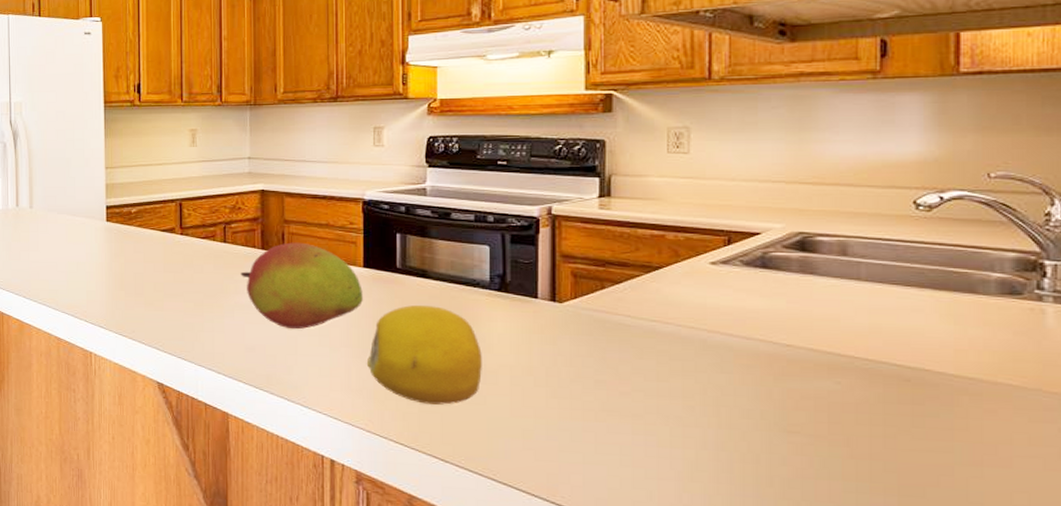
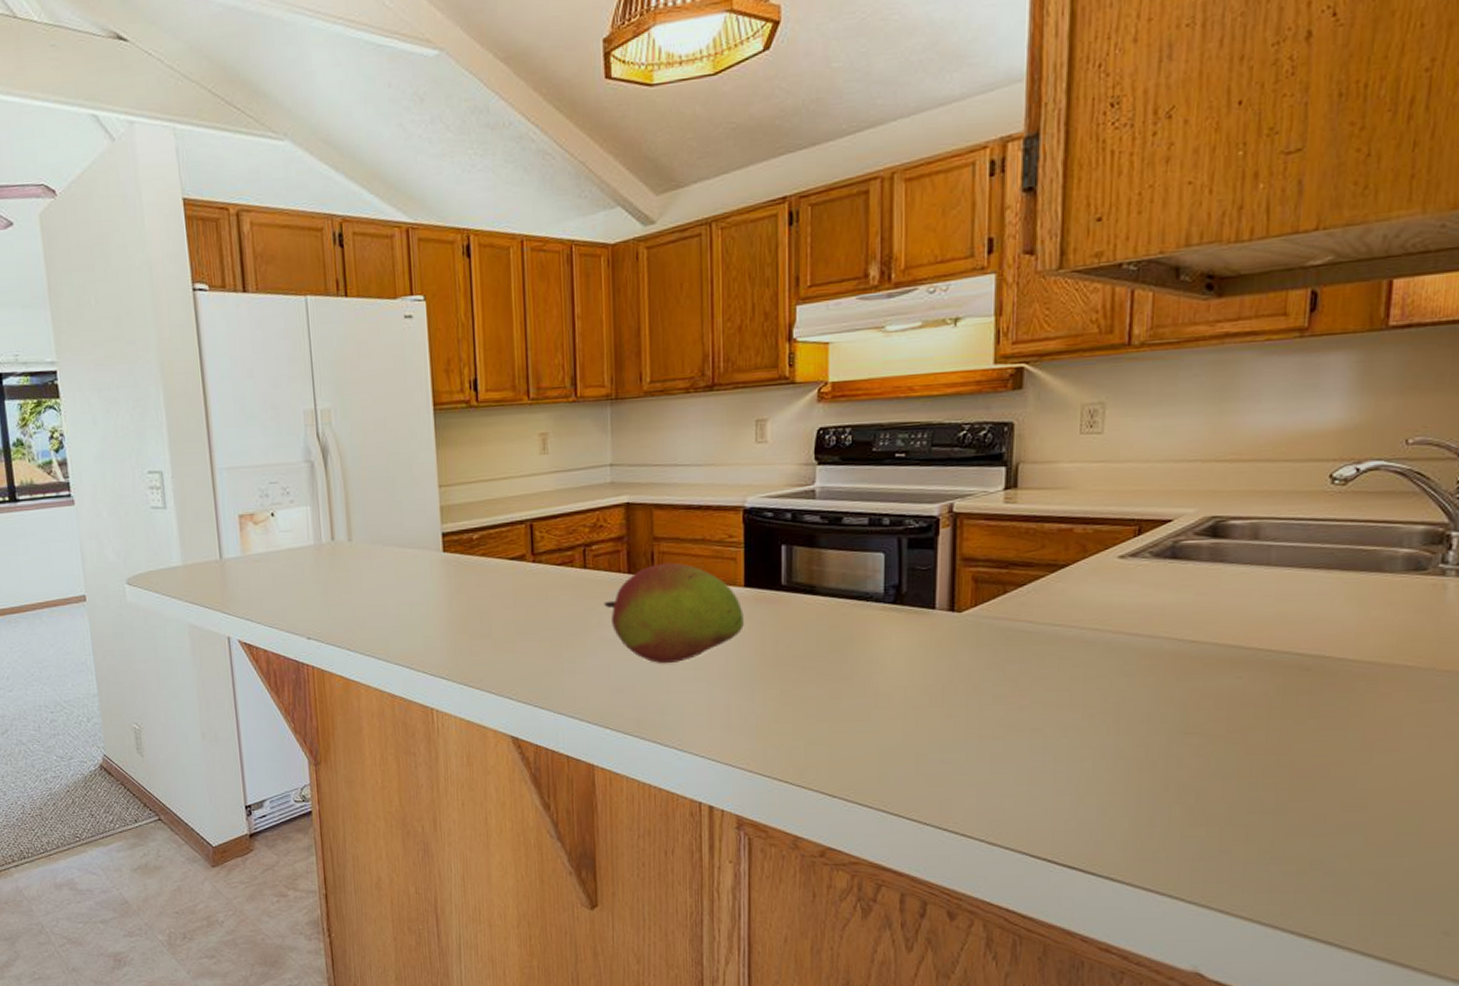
fruit: present [366,304,482,405] -> none [748,625,874,736]

